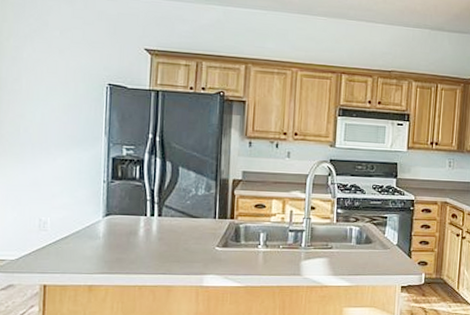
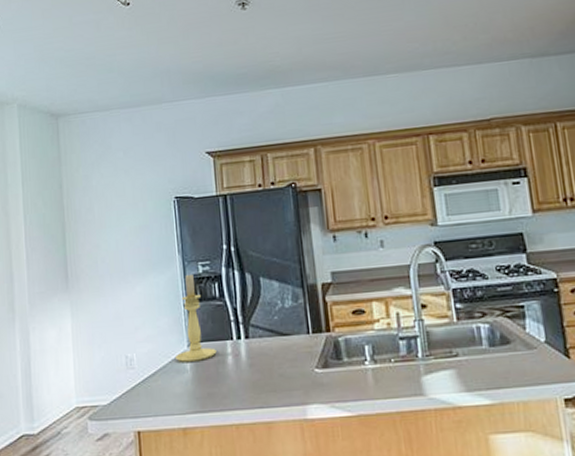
candle holder: none [89,154,130,230] -> present [174,273,217,362]

